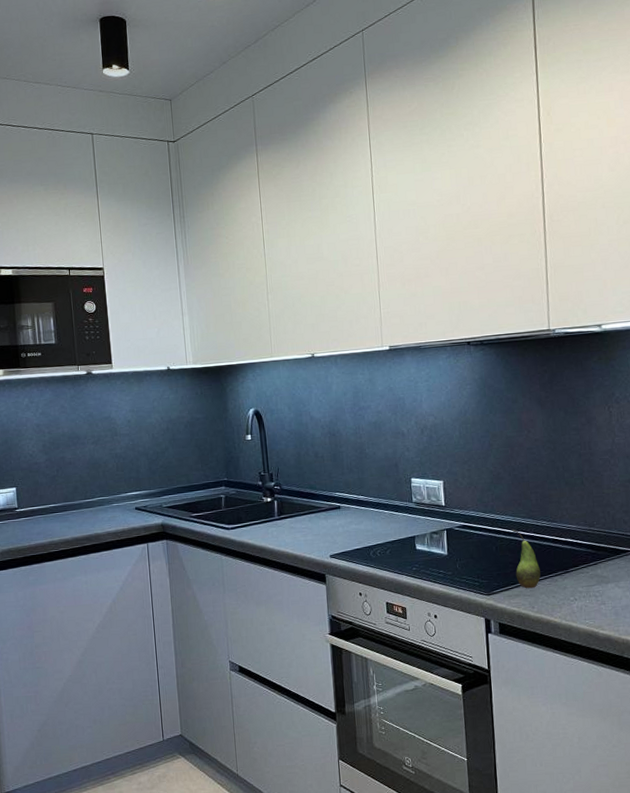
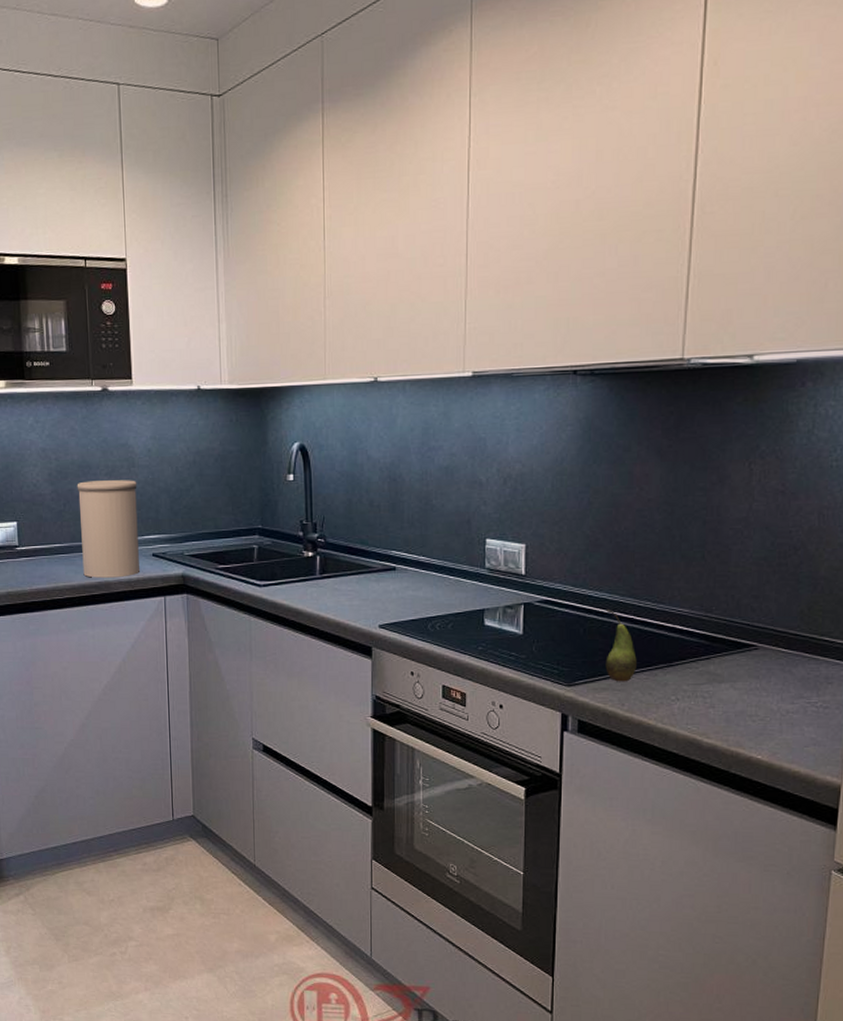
canister: none [67,446,125,532] -> present [77,480,140,578]

